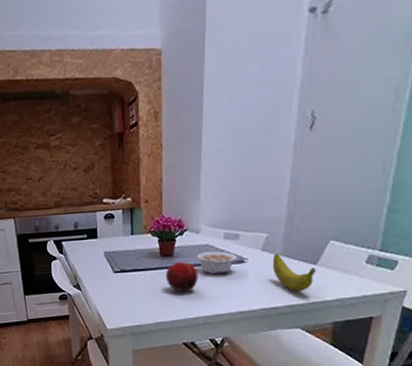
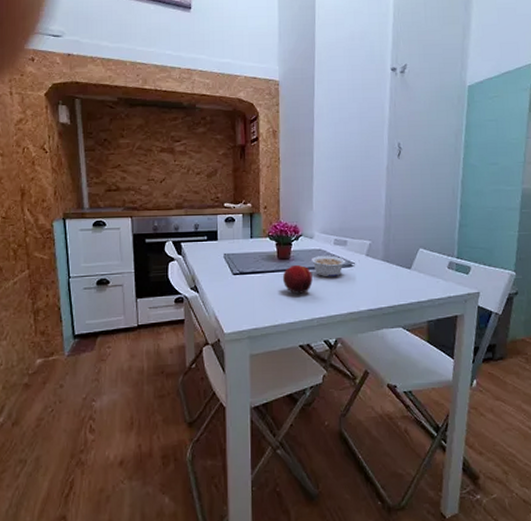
banana: present [272,253,316,292] -> none [375,258,411,293]

